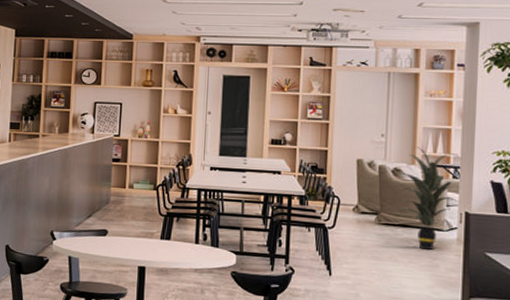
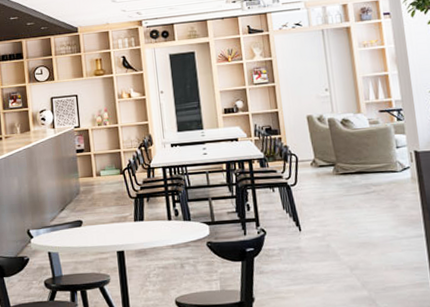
indoor plant: present [394,146,459,250] -> none [343,95,406,192]

